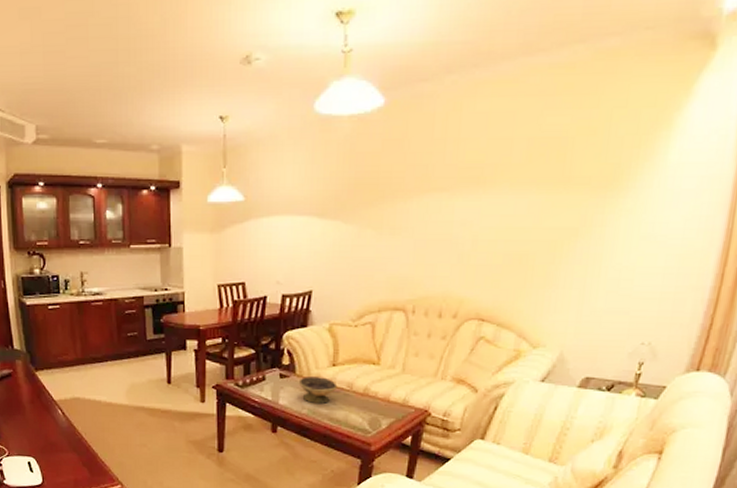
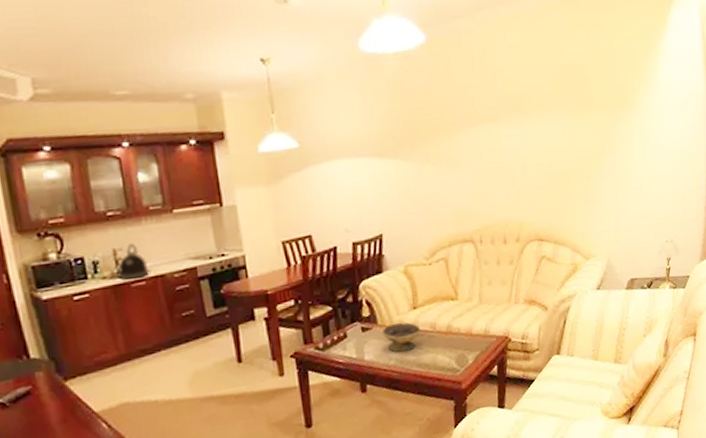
kettle: none [82,269,106,299] -> present [117,243,150,280]

